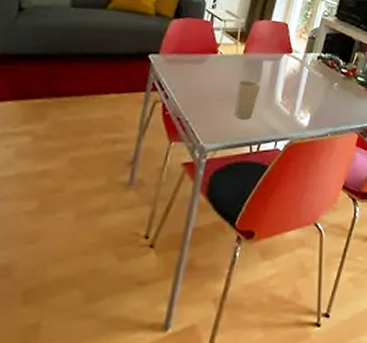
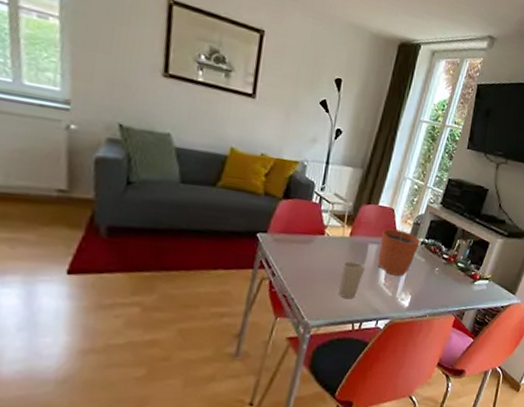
plant pot: none [274,31,317,93] -> present [378,217,420,276]

